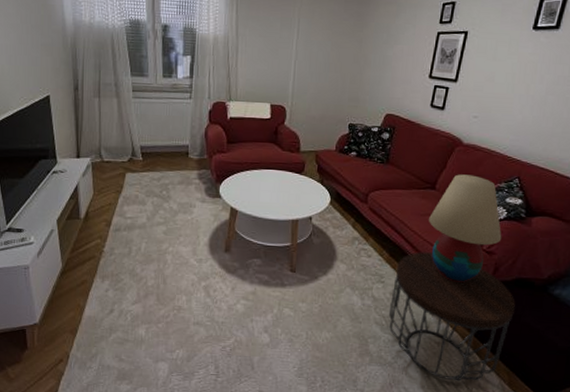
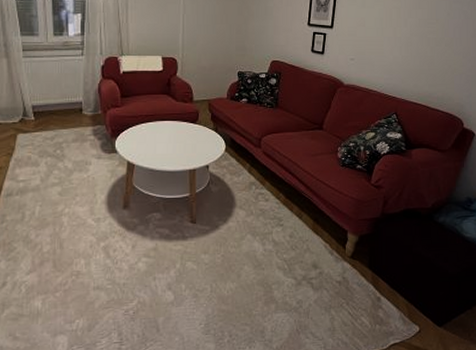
side table: present [388,251,516,381] -> none [290,190,407,320]
table lamp: present [429,174,502,282] -> none [320,113,387,218]

